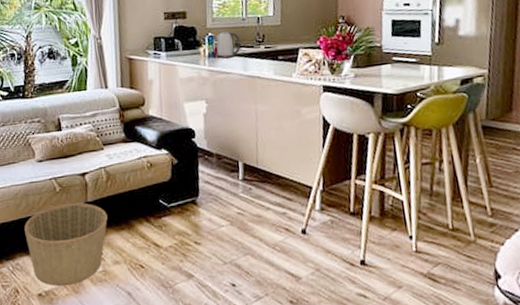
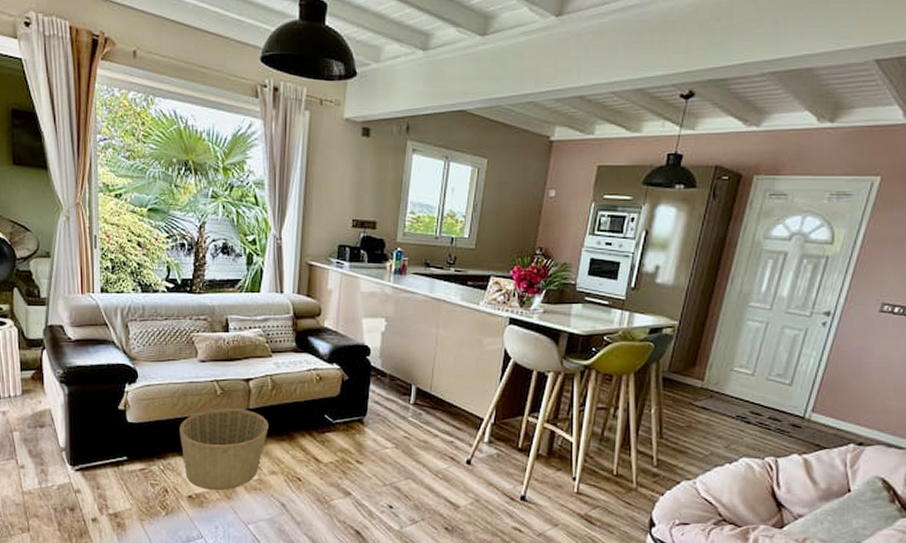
kettle: present [216,31,241,59] -> none [403,248,430,277]

